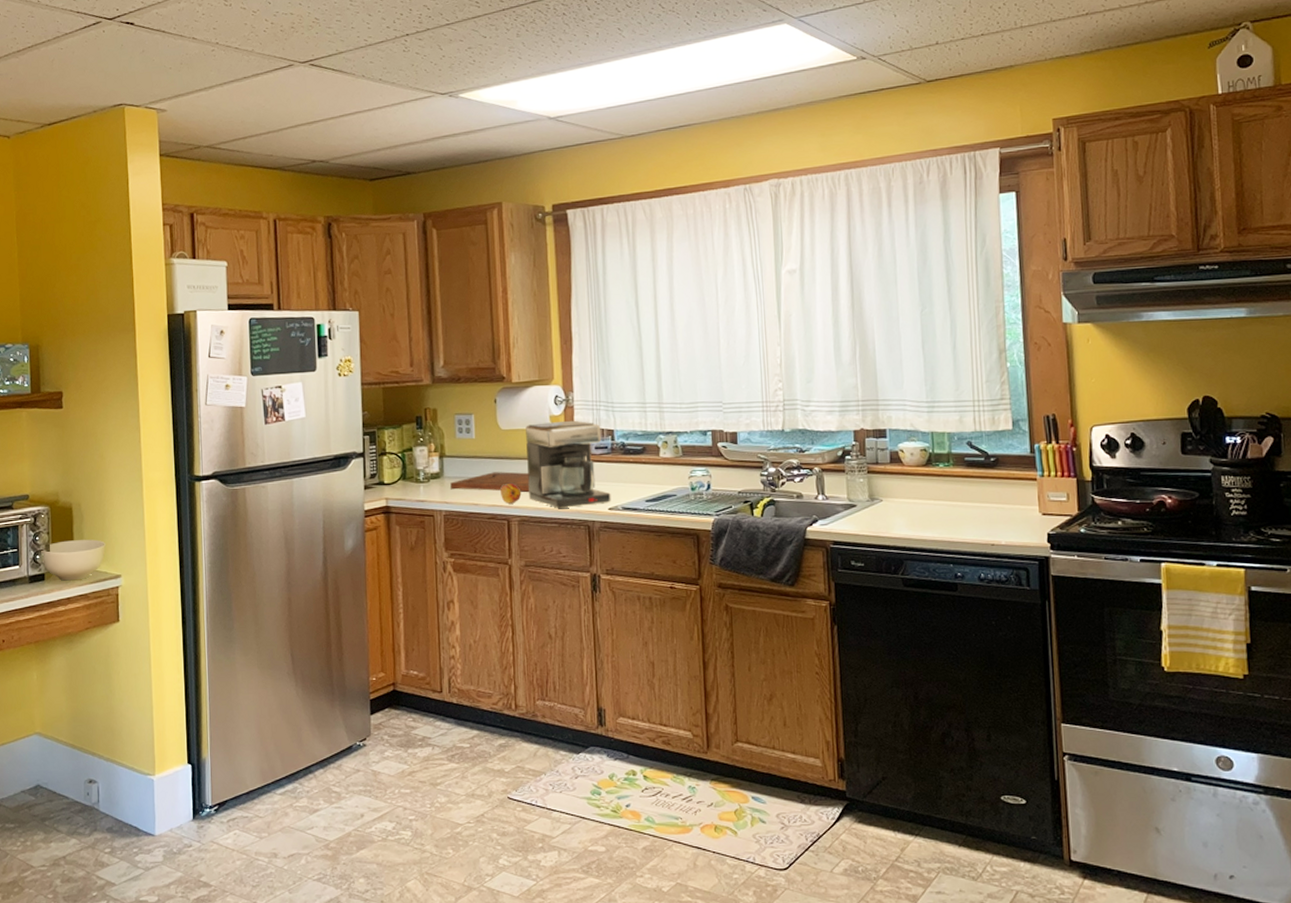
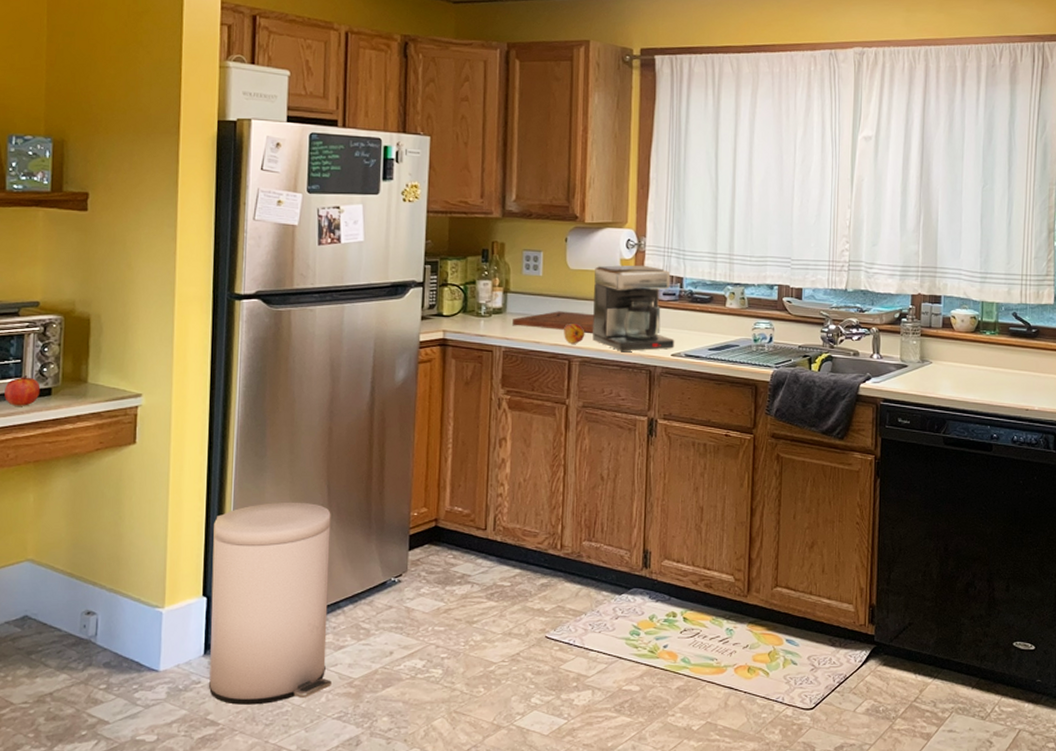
fruit: none [6,563,36,592] -> present [4,375,41,406]
bowl: present [41,539,106,581] -> none [49,354,127,397]
pedal bin: none [192,671,309,867] -> present [208,501,331,705]

